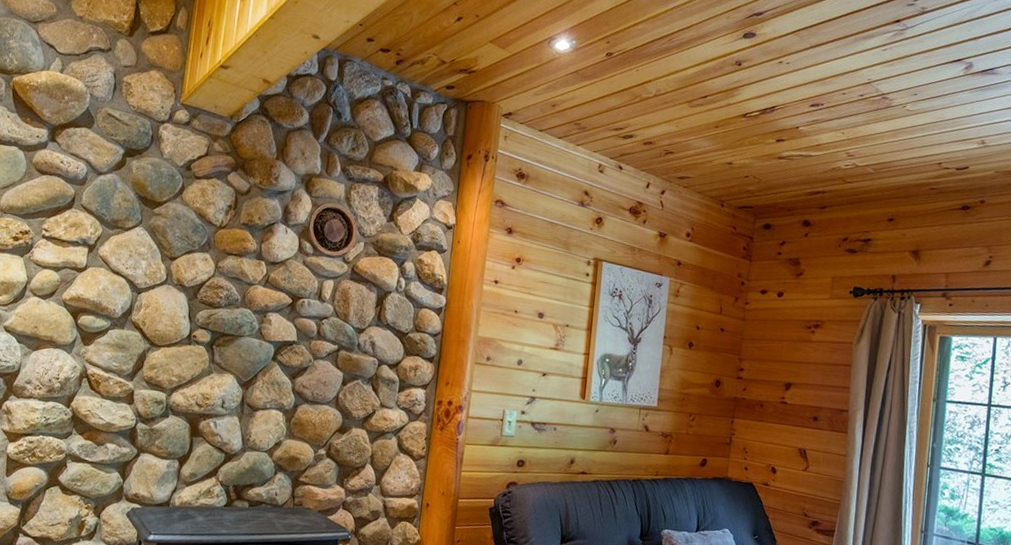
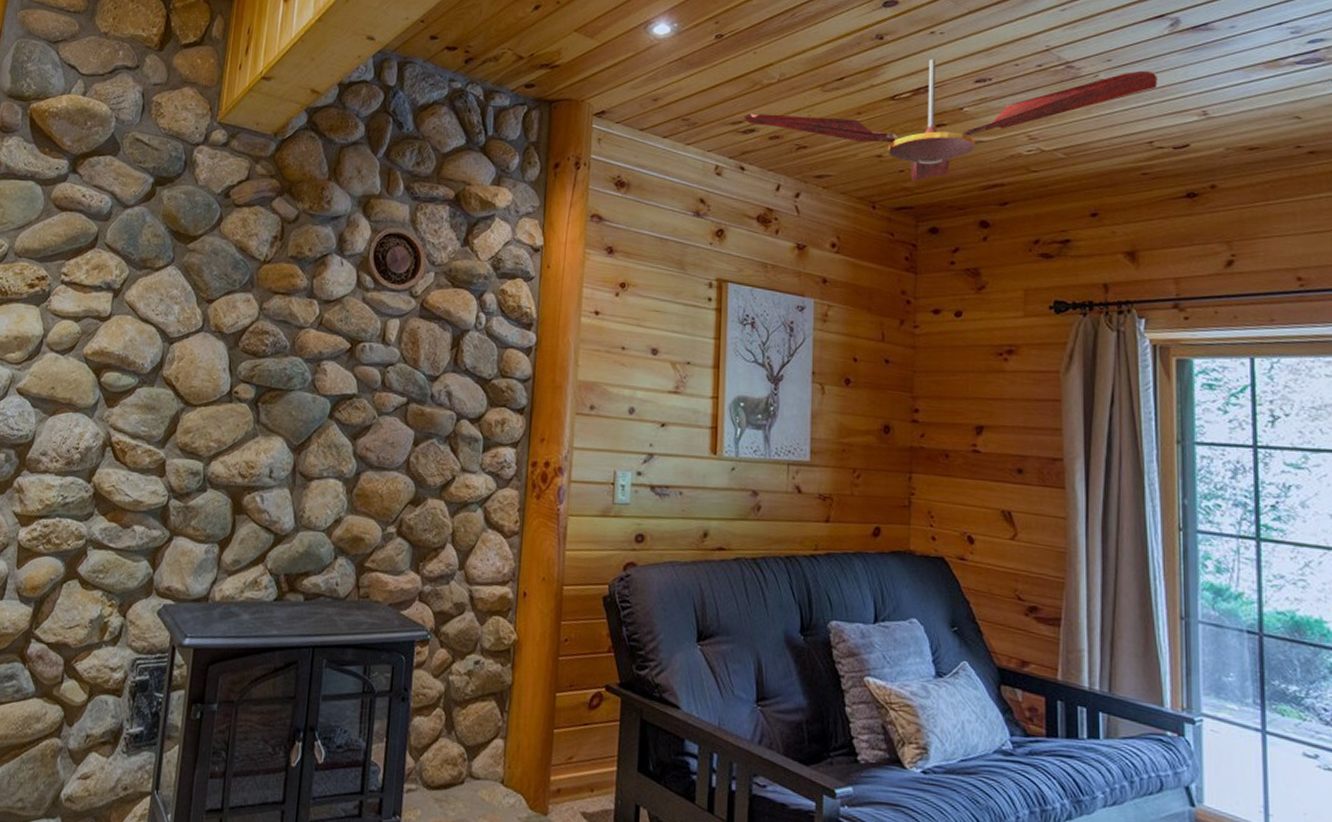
ceiling fan: none [624,84,951,187] -> present [744,59,1158,182]

